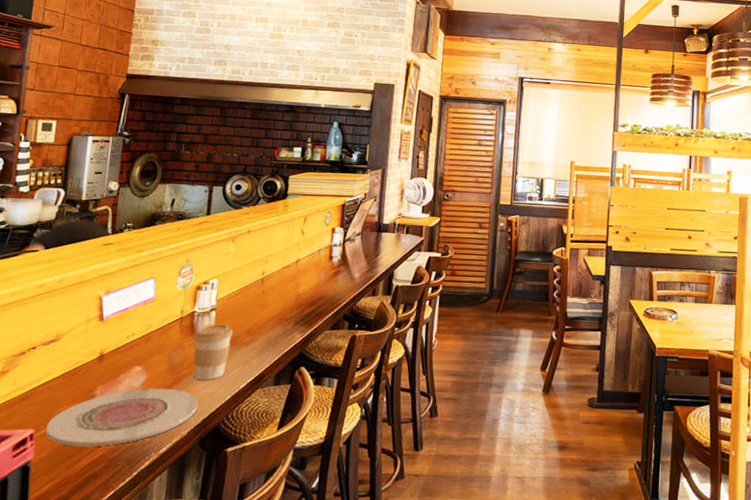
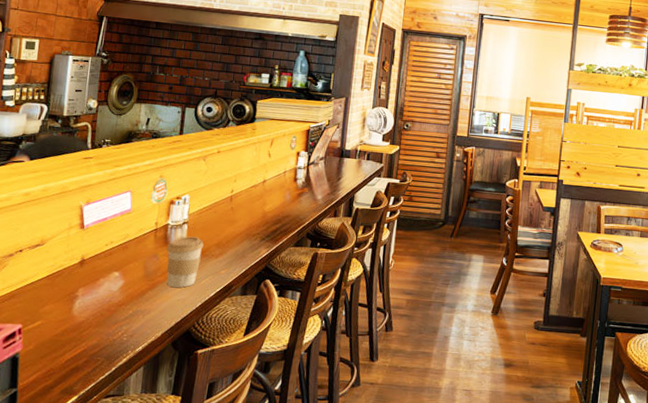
plate: present [45,388,199,447] -> none [32,292,172,343]

